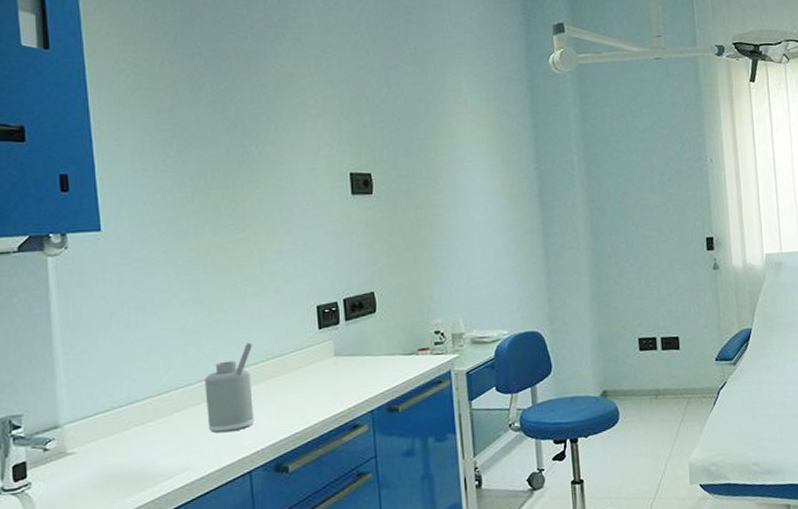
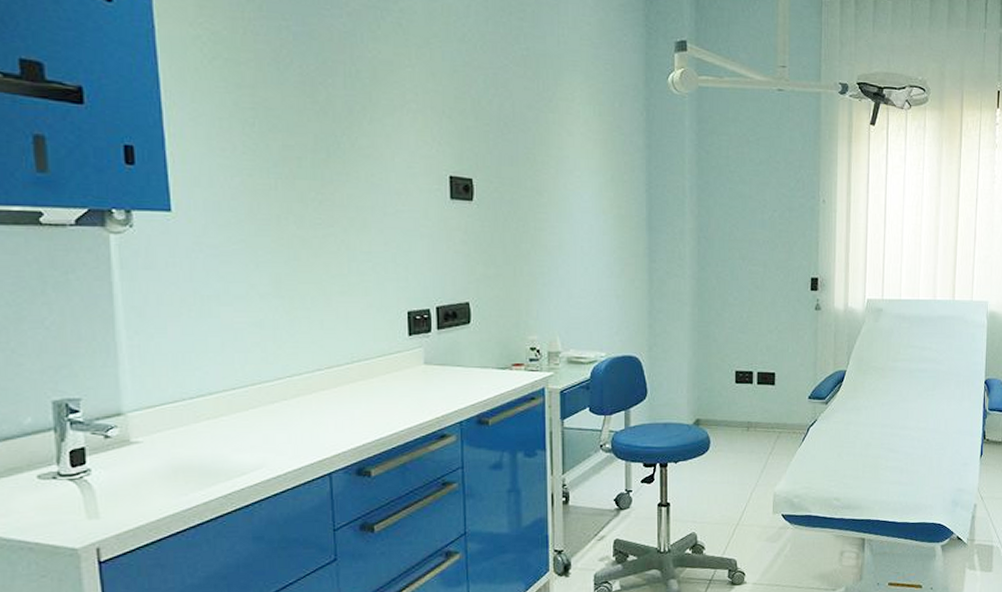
soap dispenser: present [204,342,254,433] -> none [283,343,338,433]

